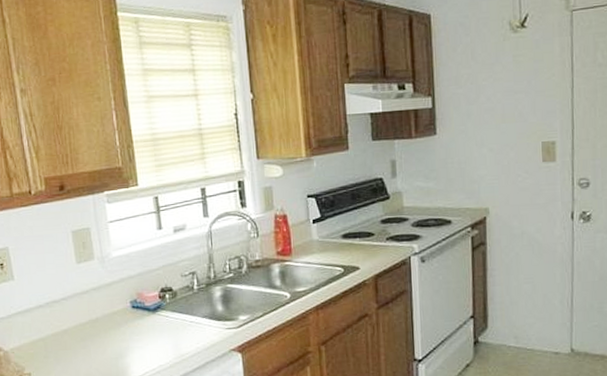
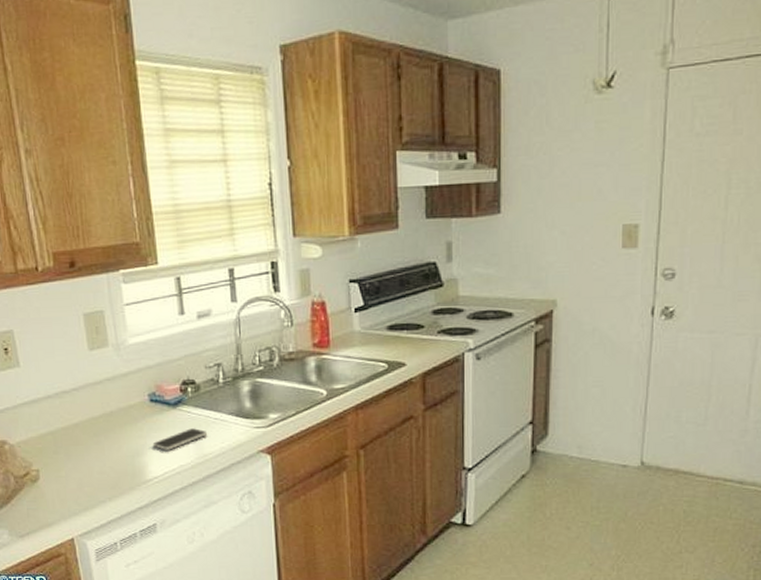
smartphone: none [134,331,184,352] -> present [152,428,208,450]

